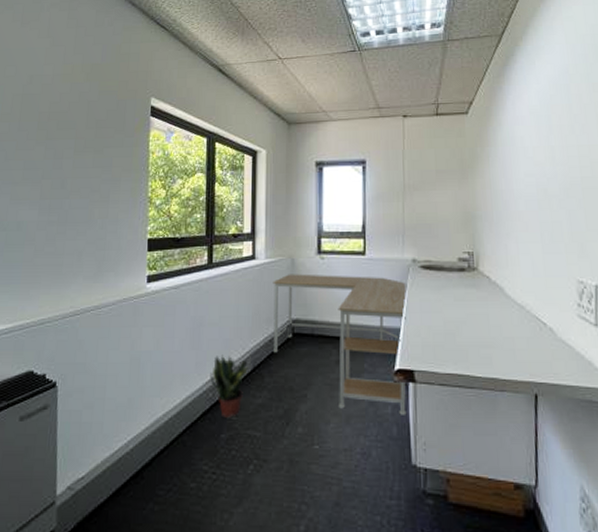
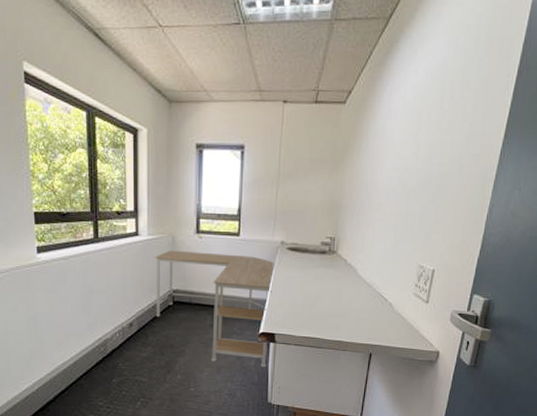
potted plant: present [210,355,248,418] -> none [101,317,134,367]

